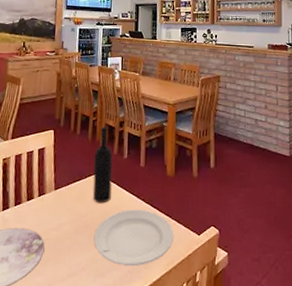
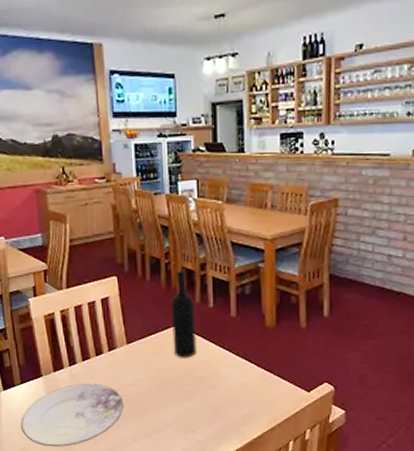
plate: present [93,209,174,267] -> none [179,364,277,423]

